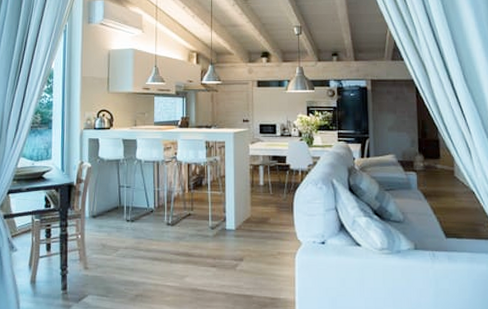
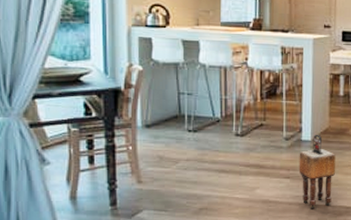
stool: none [224,223,259,300] -> present [298,134,336,210]

